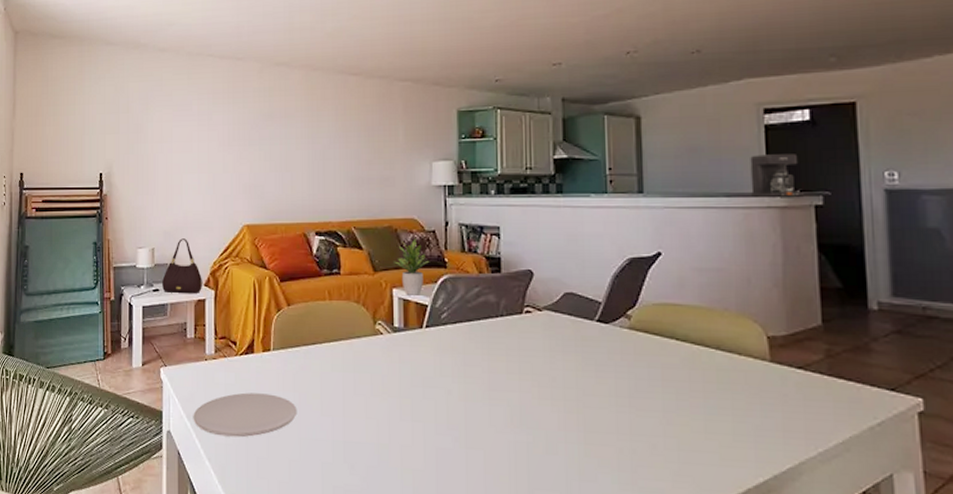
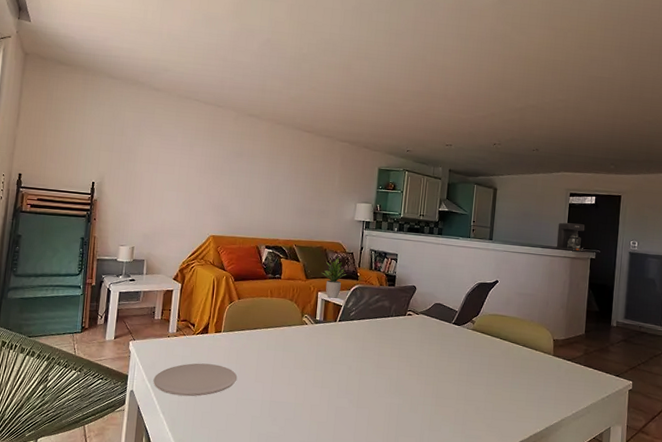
handbag: present [162,238,202,293] -> none [138,241,172,285]

